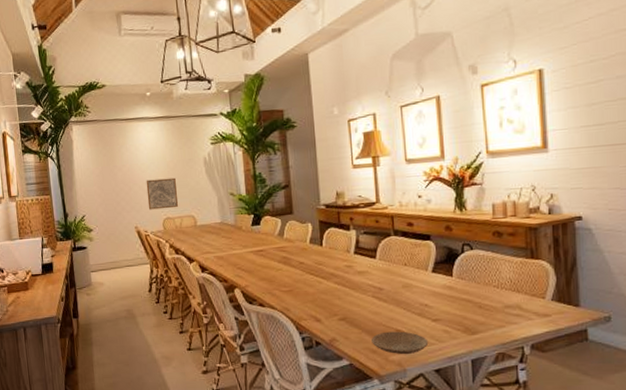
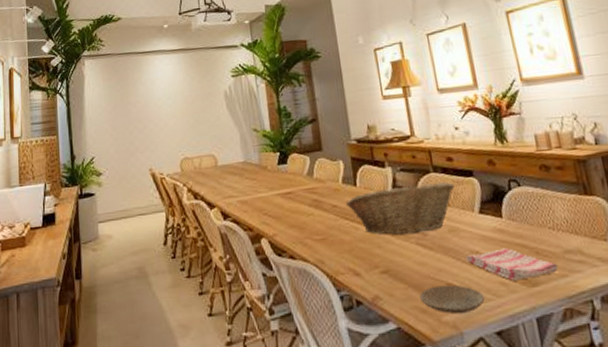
wall art: present [146,177,179,210] -> none [162,113,198,150]
fruit basket: none [312,244,412,288] -> present [346,182,455,235]
dish towel: none [416,302,498,329] -> present [466,248,559,281]

